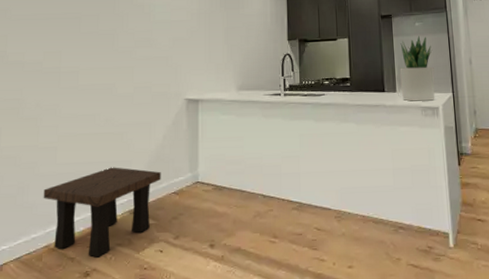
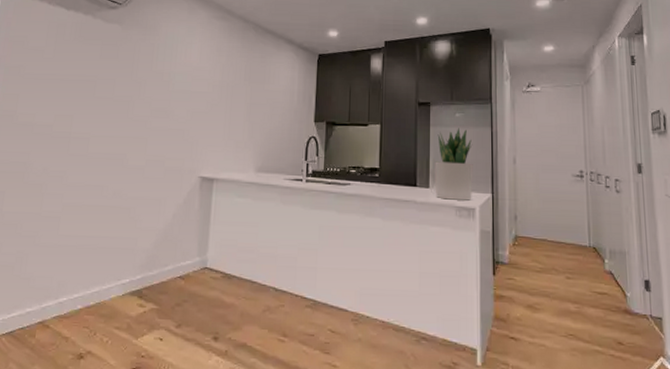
side table: present [43,167,161,258] -> none [42,243,168,340]

